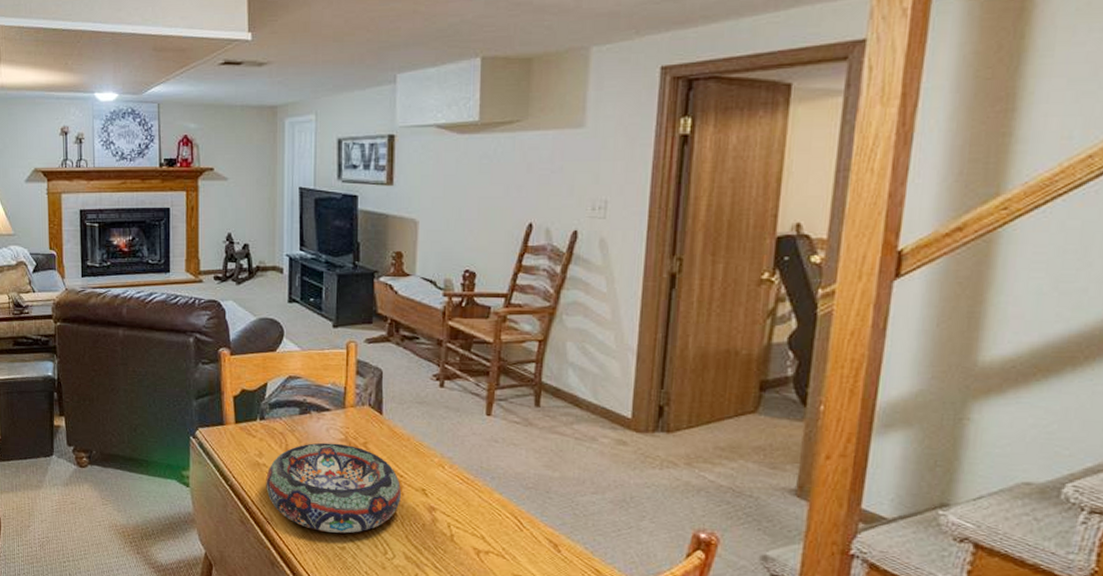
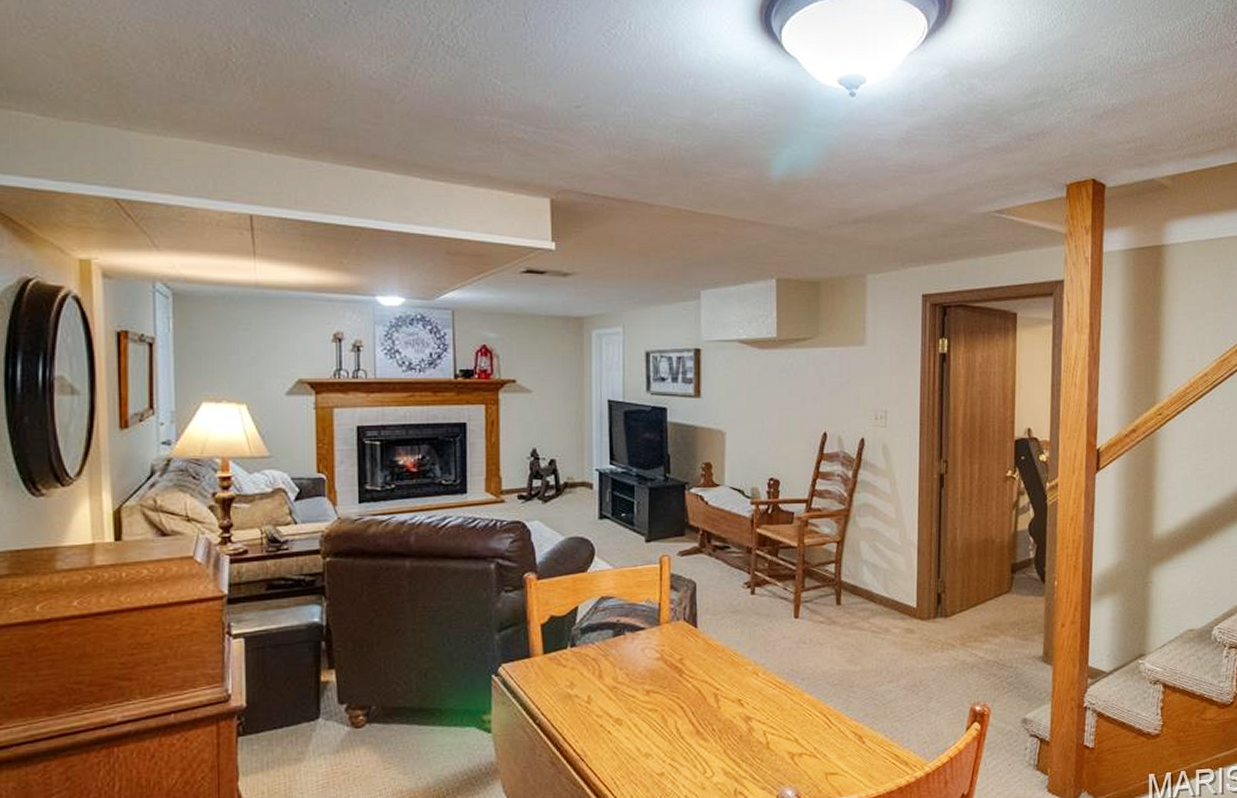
decorative bowl: present [266,442,401,534] -> none [578,663,718,760]

